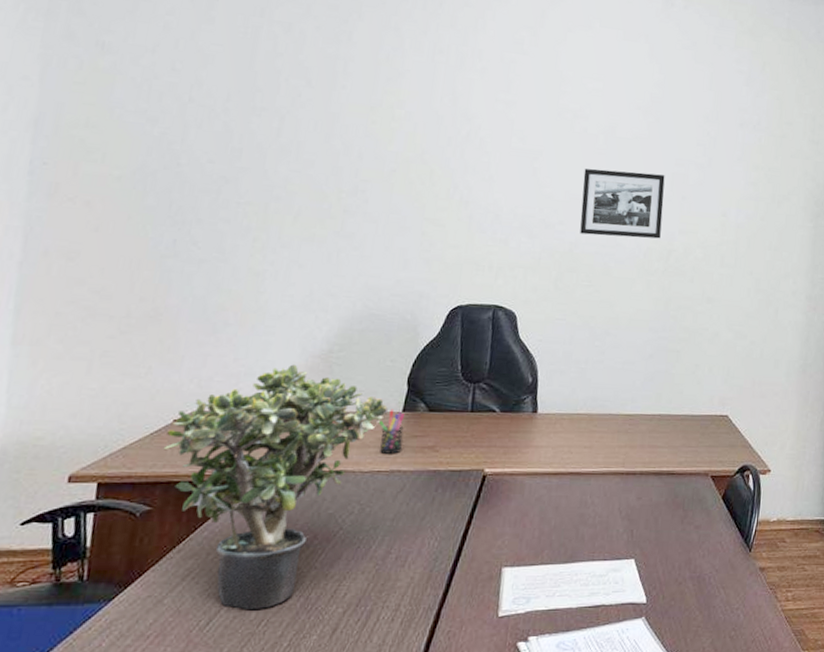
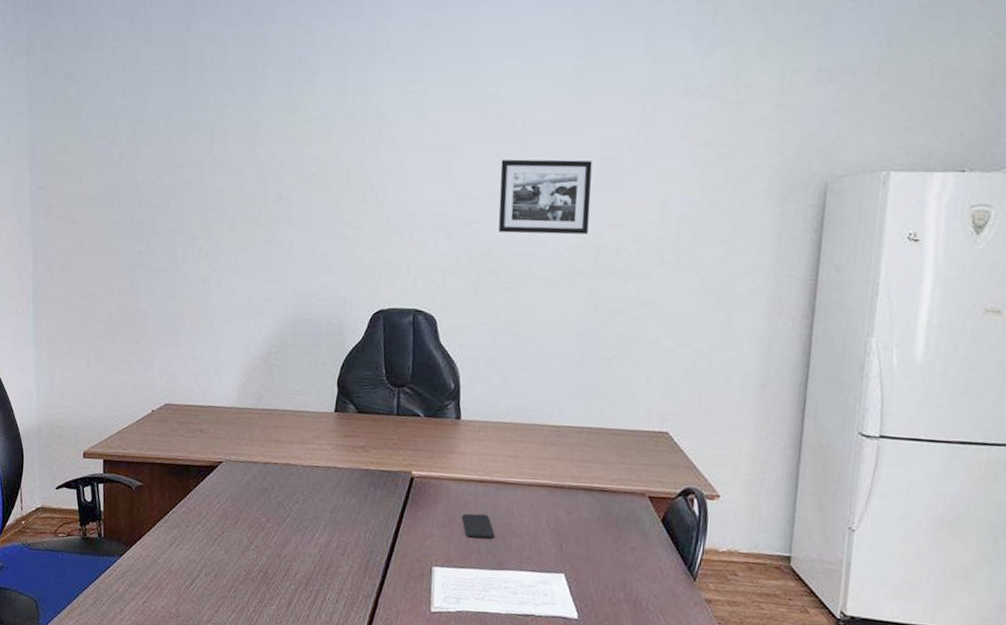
potted plant: present [163,364,389,611] -> none [146,364,322,578]
pen holder: present [379,409,404,454] -> none [315,409,337,452]
smartphone: none [534,507,568,532] -> present [461,513,495,539]

